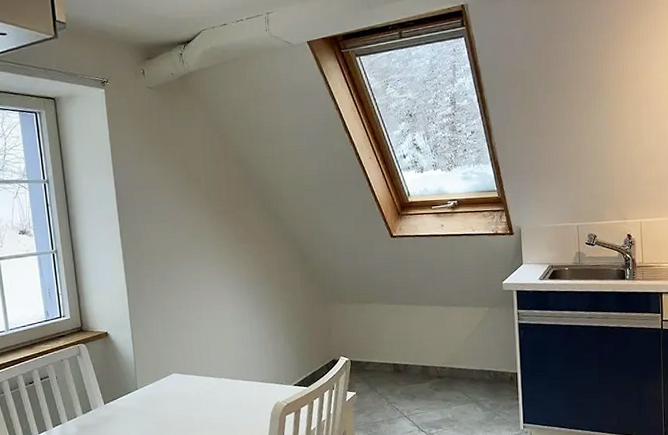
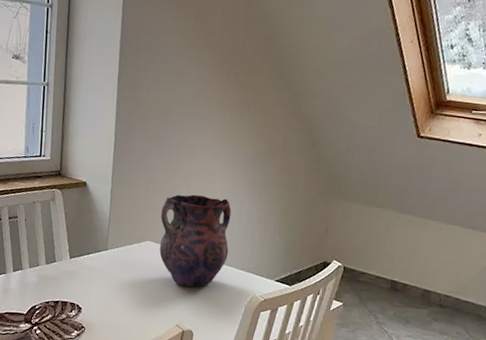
vase: none [181,322,248,407] -> present [159,194,232,287]

